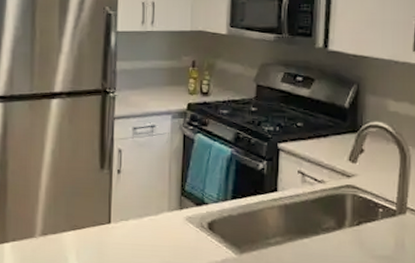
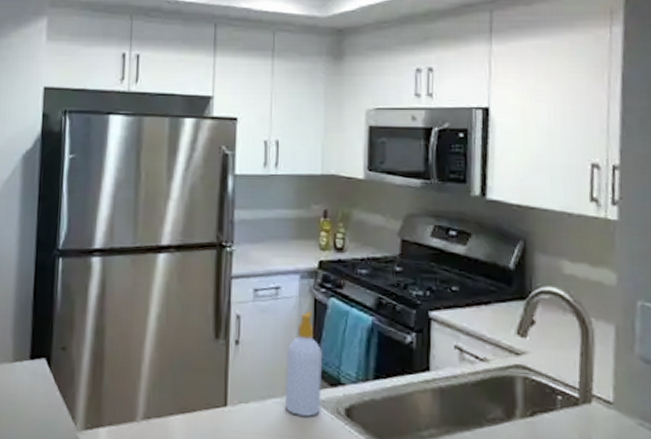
soap bottle: none [158,144,190,230] -> present [284,310,323,417]

